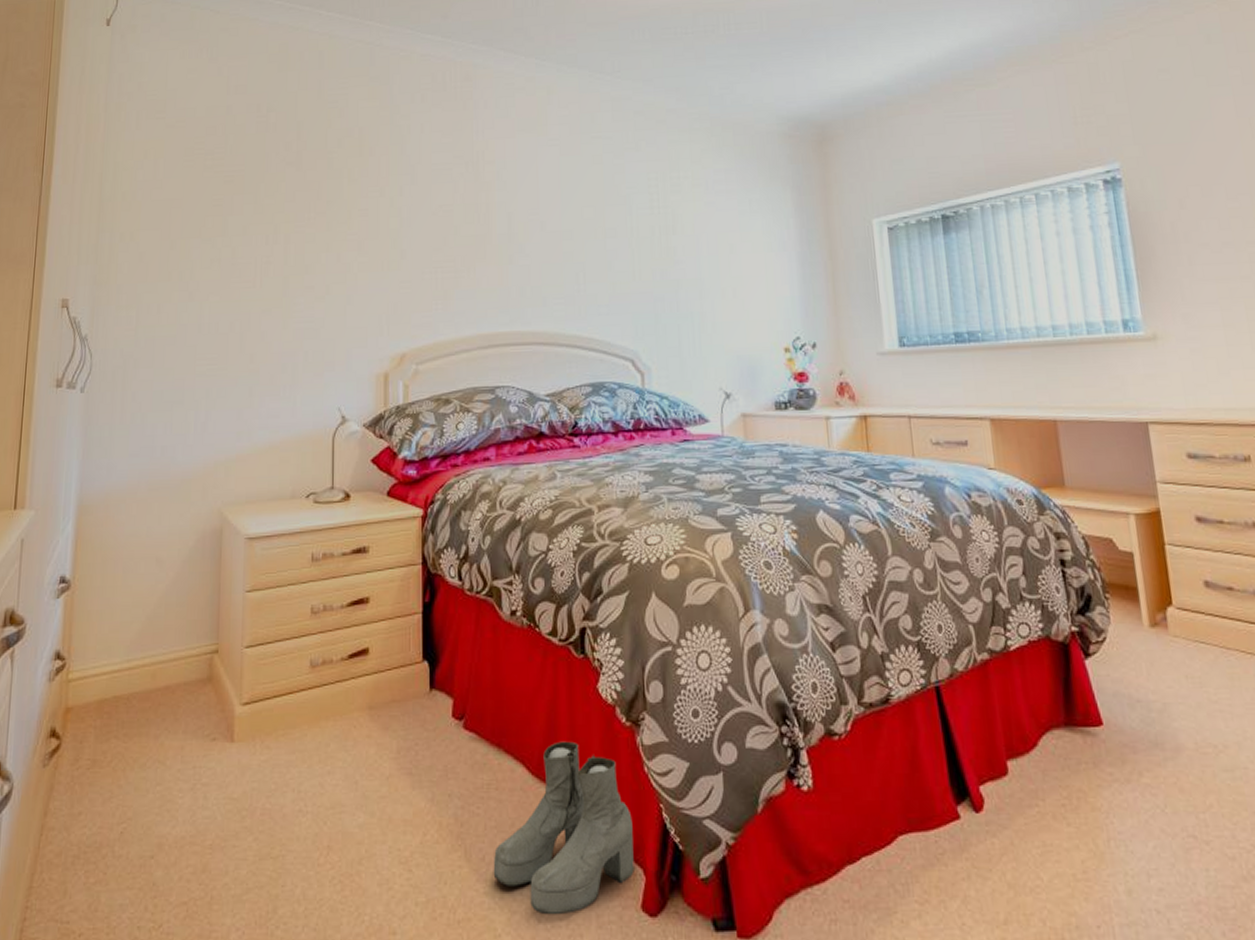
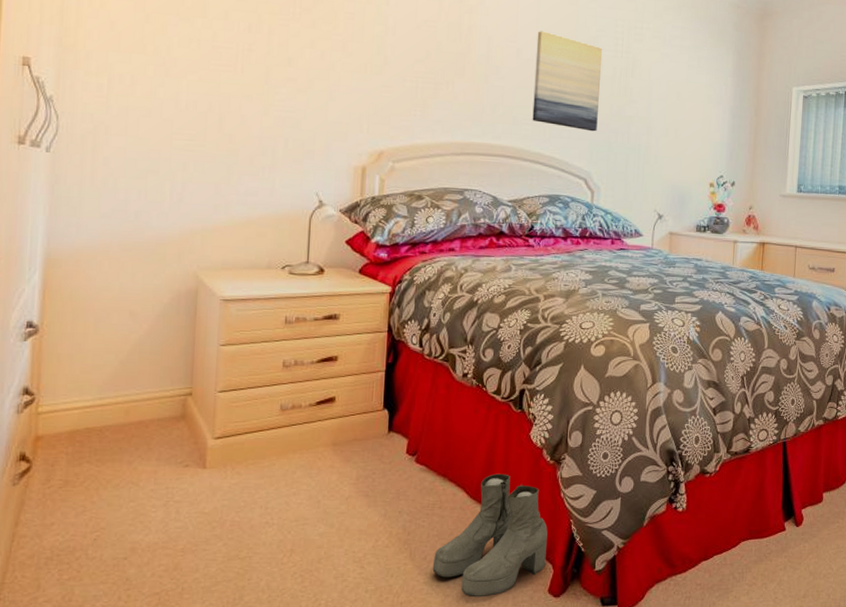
wall art: none [561,198,640,303] -> present [532,31,603,132]

